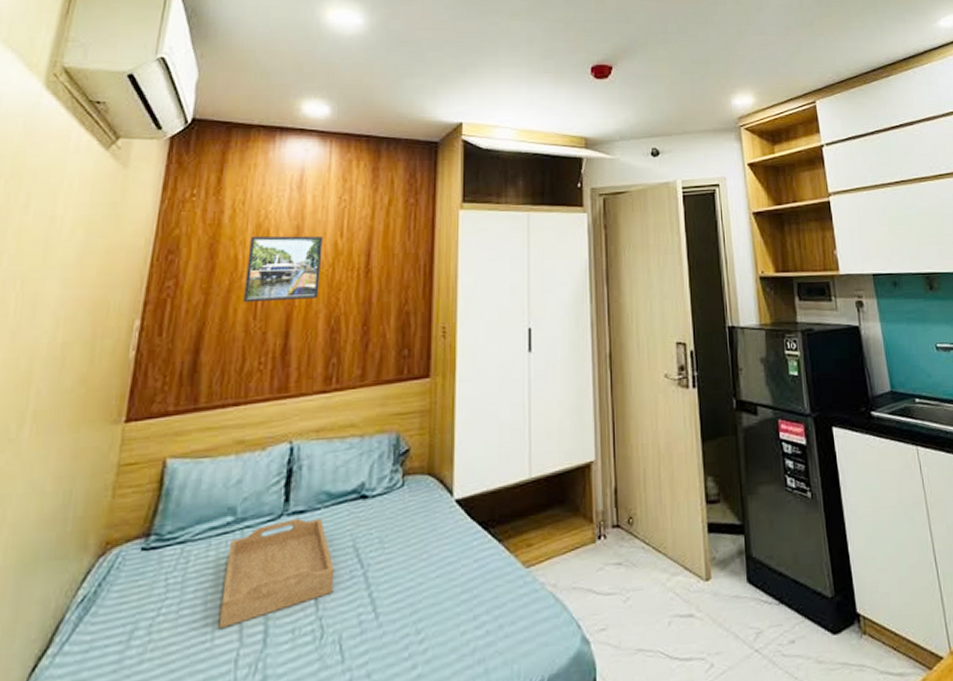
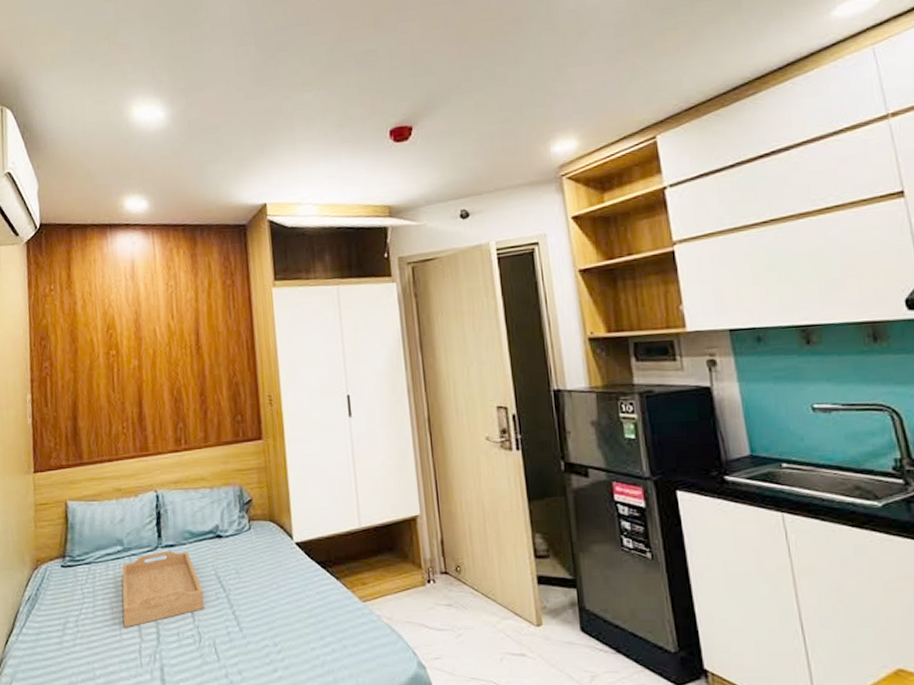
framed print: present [243,235,323,303] -> none [100,319,161,379]

